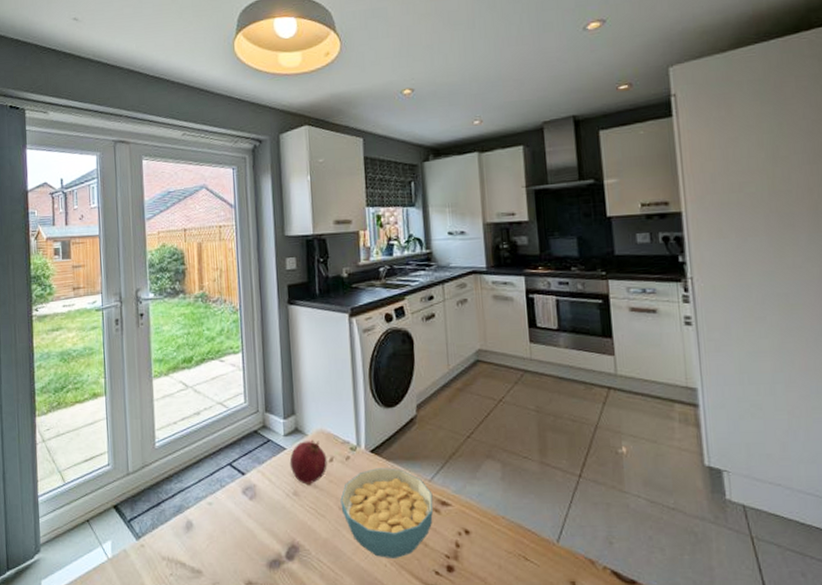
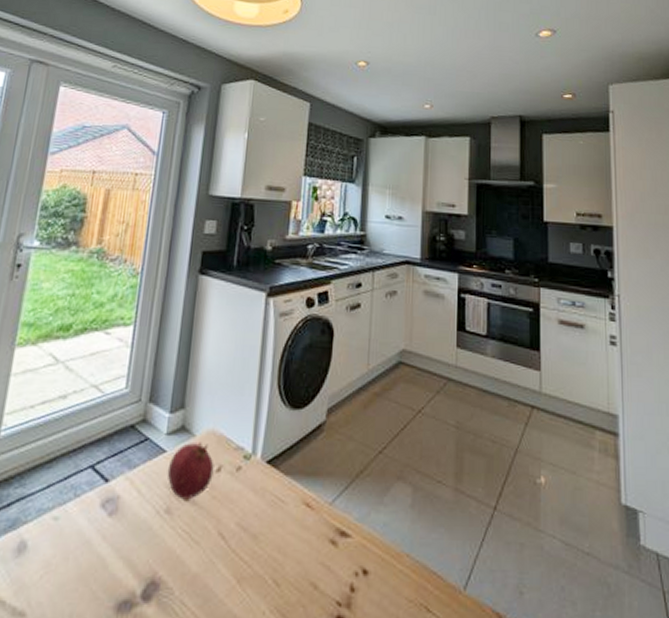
cereal bowl: present [340,468,434,560] -> none [221,484,332,605]

